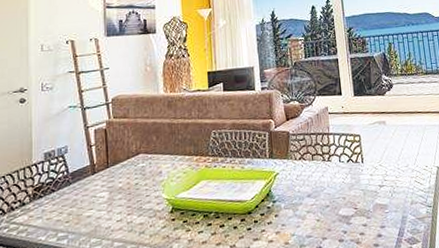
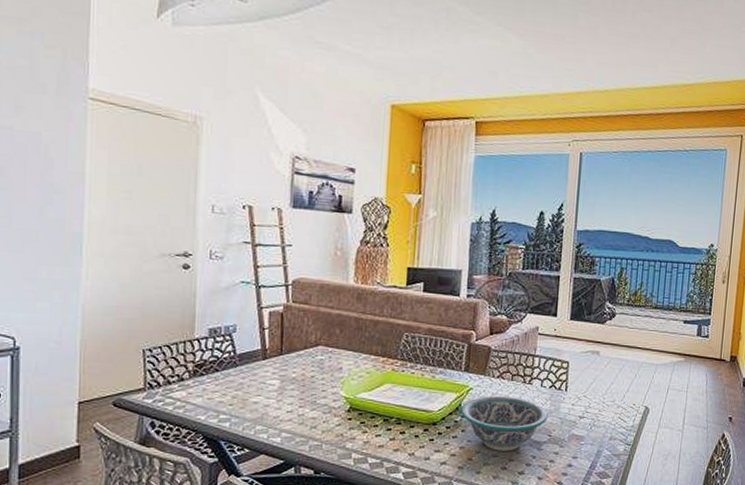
bowl: none [271,175,351,231] -> present [461,396,548,451]

